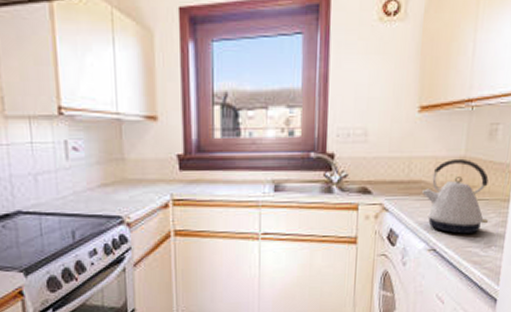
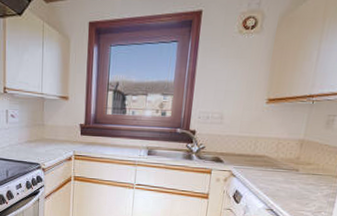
kettle: present [421,158,489,234] -> none [263,140,323,200]

